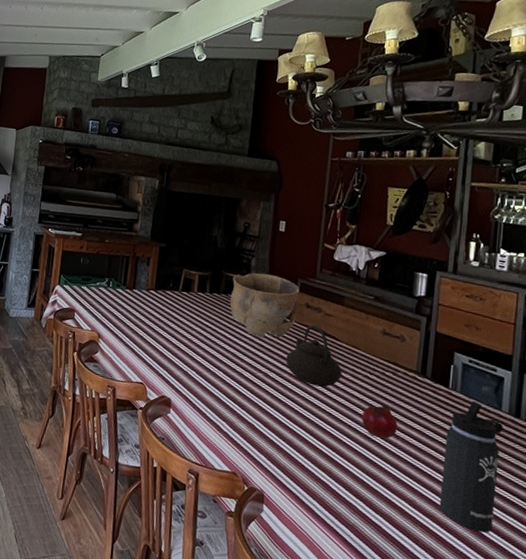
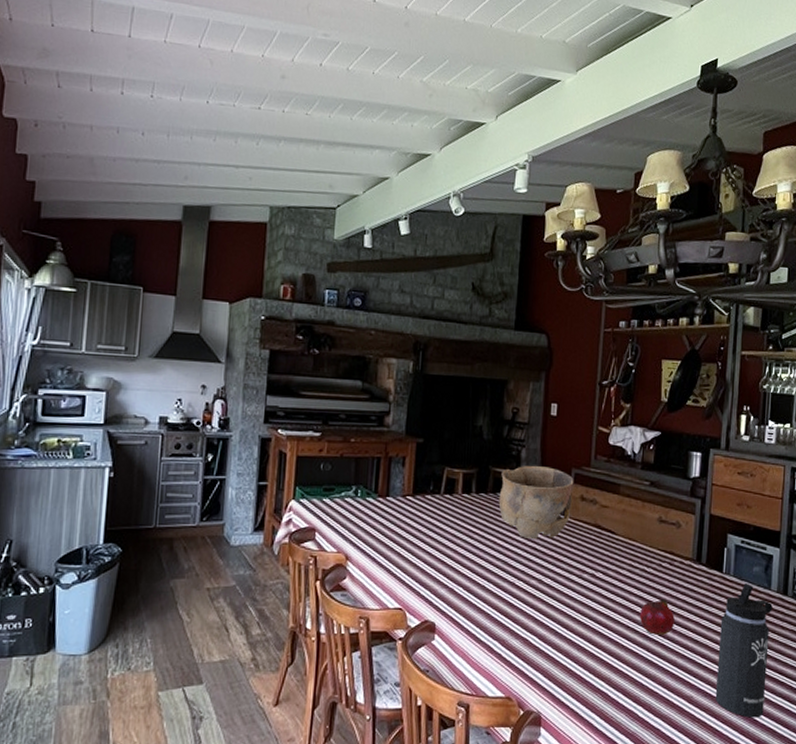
teapot: present [286,325,342,387] -> none [561,519,619,587]

